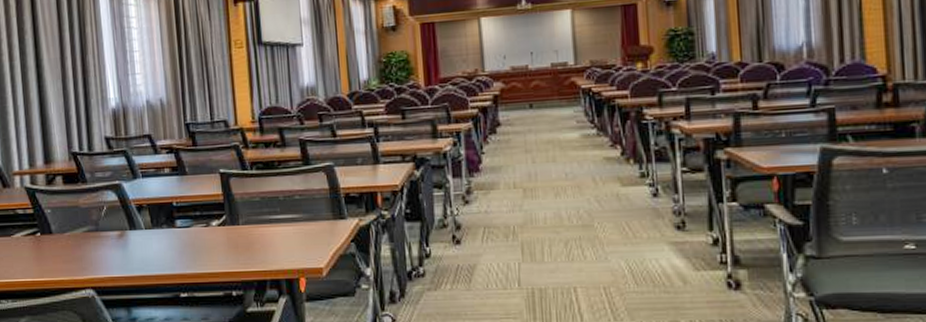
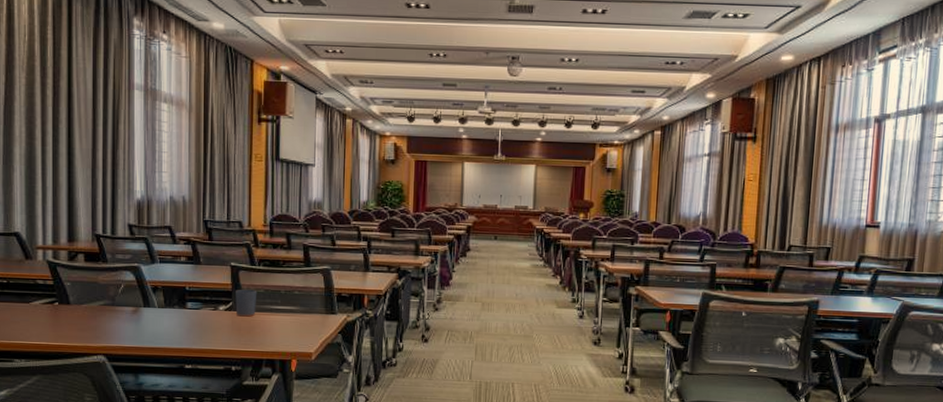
mug: none [228,198,253,232] -> present [235,289,257,317]

